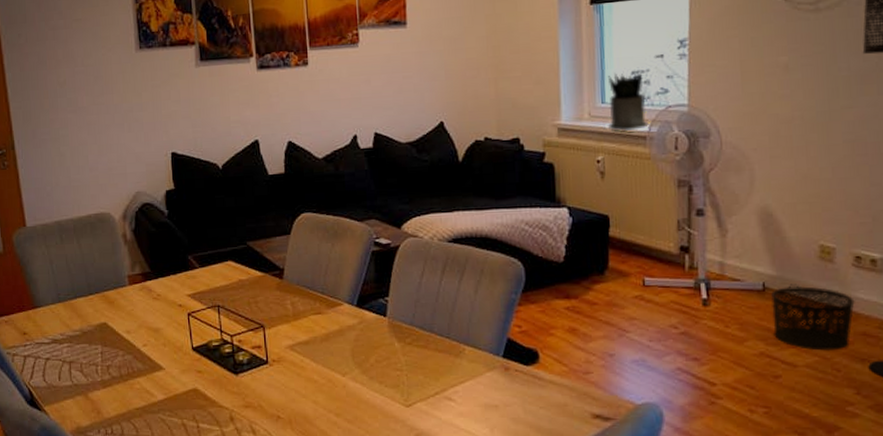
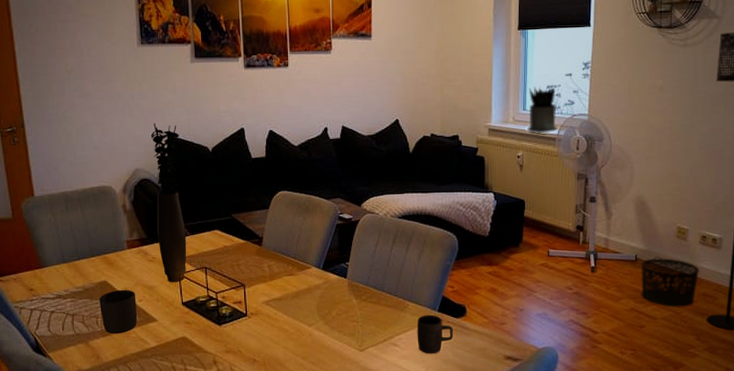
mug: none [99,332,142,385] -> present [99,289,137,335]
vase: none [152,138,197,324] -> present [150,123,187,283]
mug: none [476,362,523,411] -> present [417,315,453,354]

